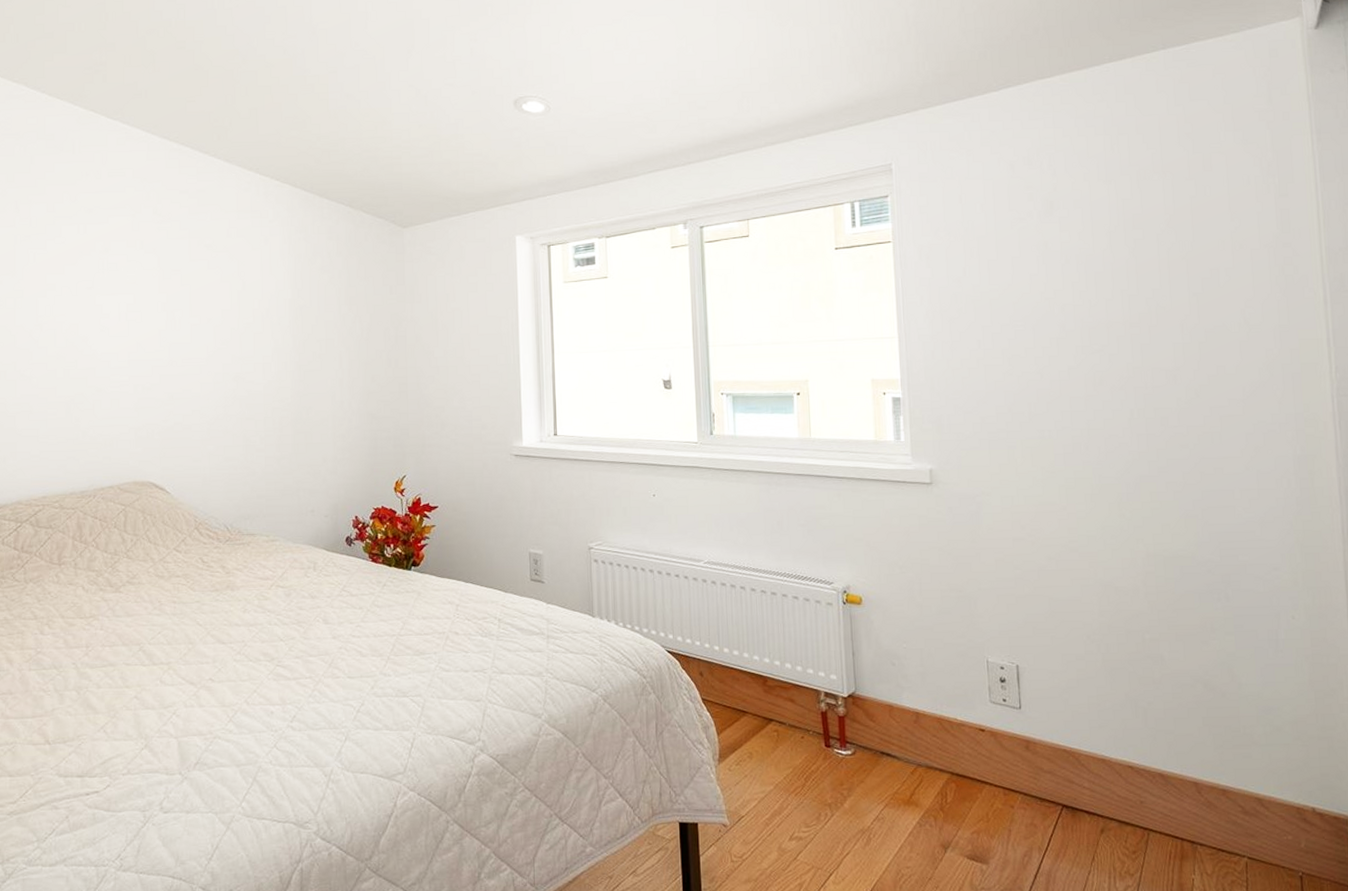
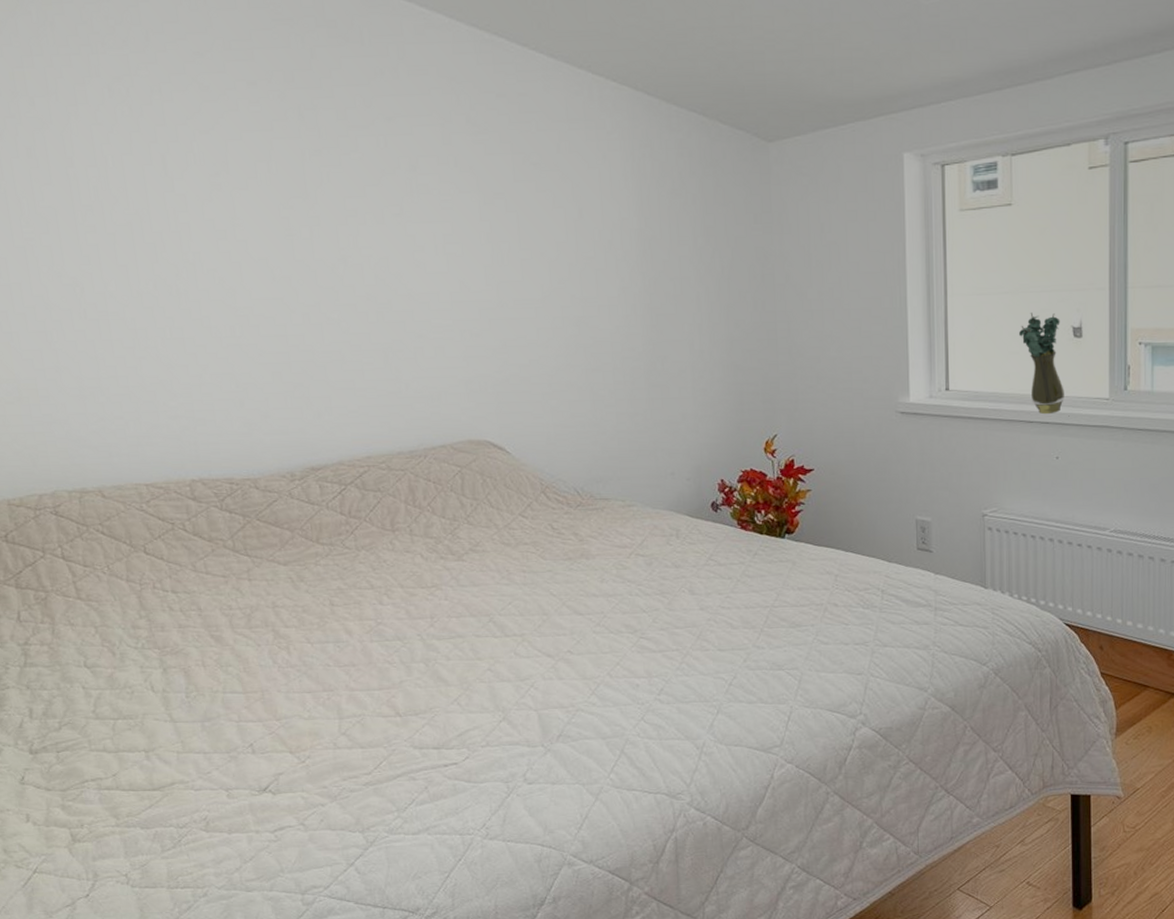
vase: none [616,368,658,457] -> present [1018,313,1064,415]

